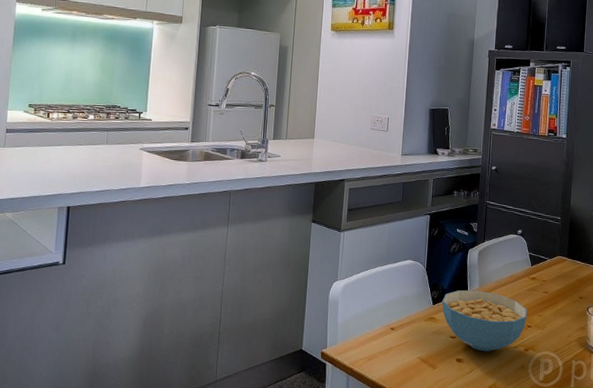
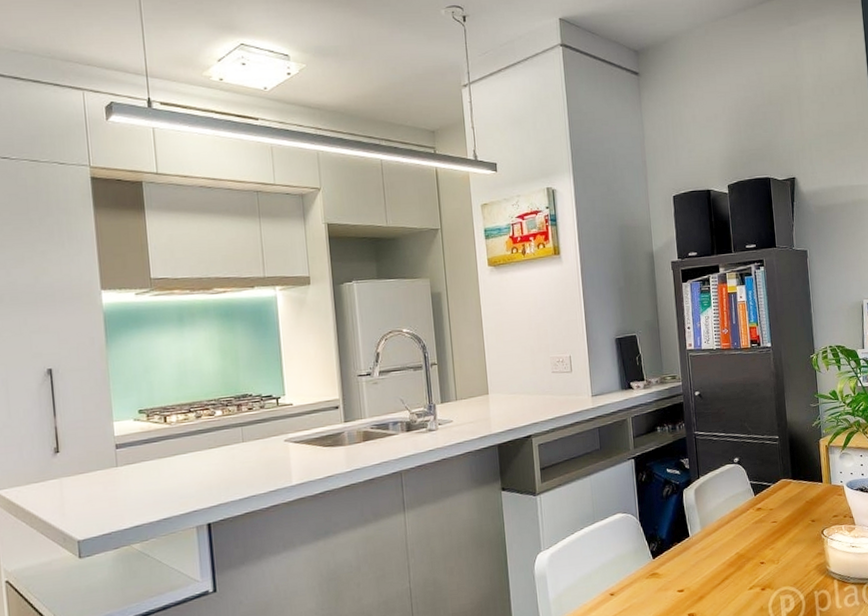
cereal bowl: present [442,290,527,352] -> none [662,533,759,601]

